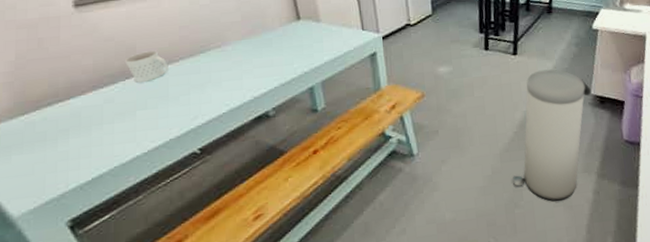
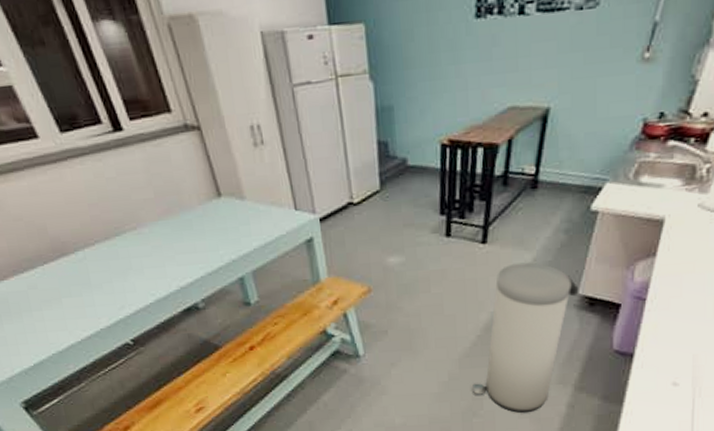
mug: present [124,50,169,83] -> none [38,232,86,268]

